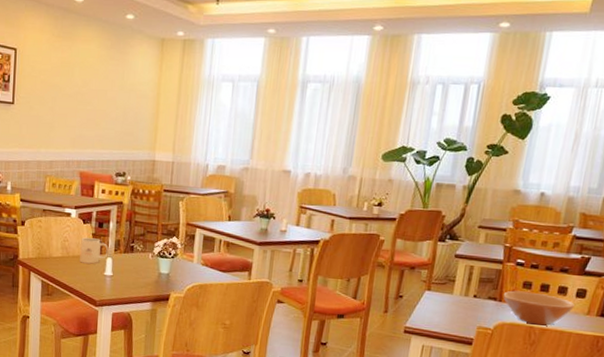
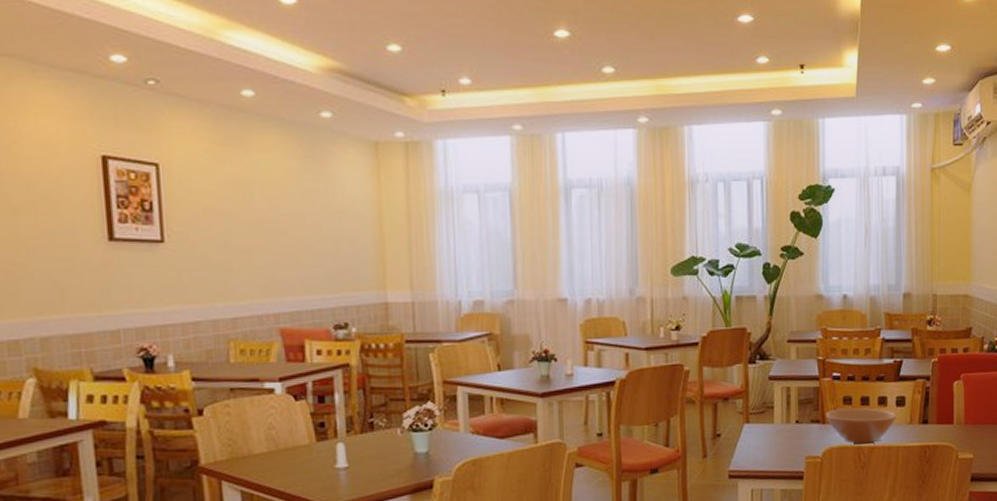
mug: present [79,237,110,264] -> none [293,419,339,457]

